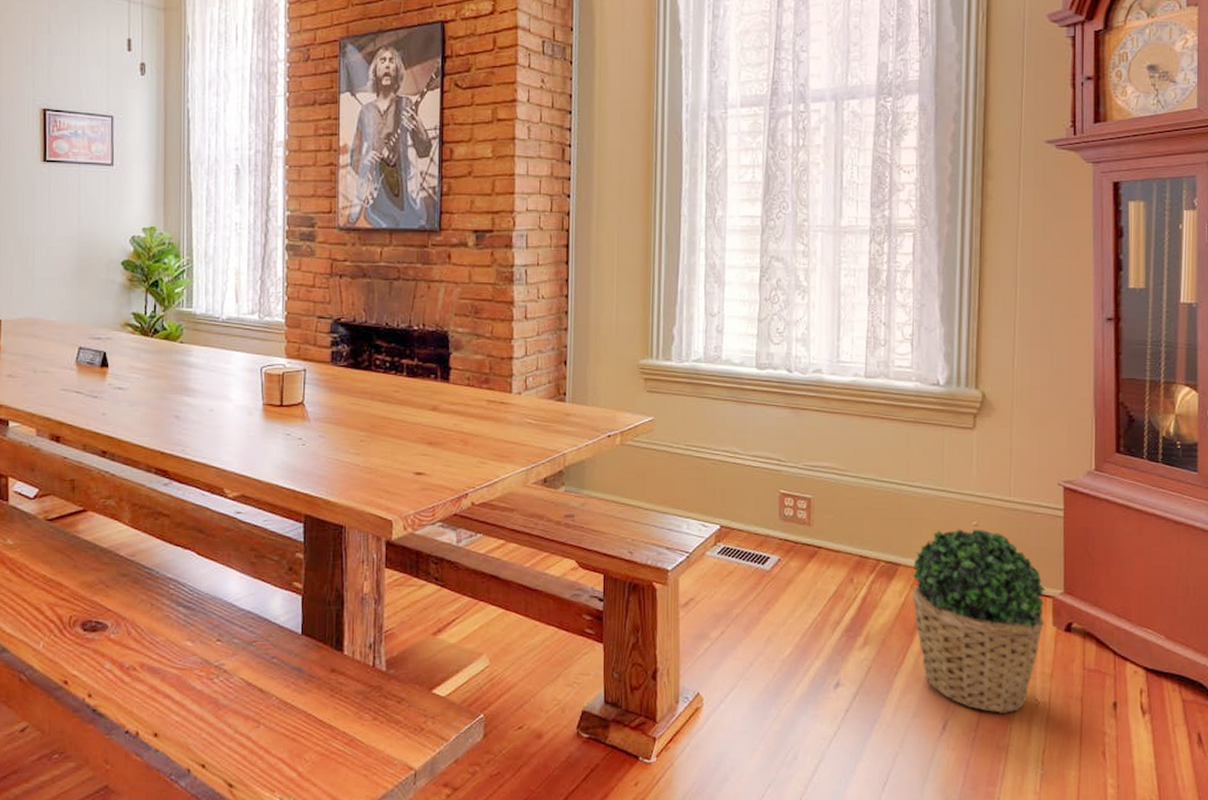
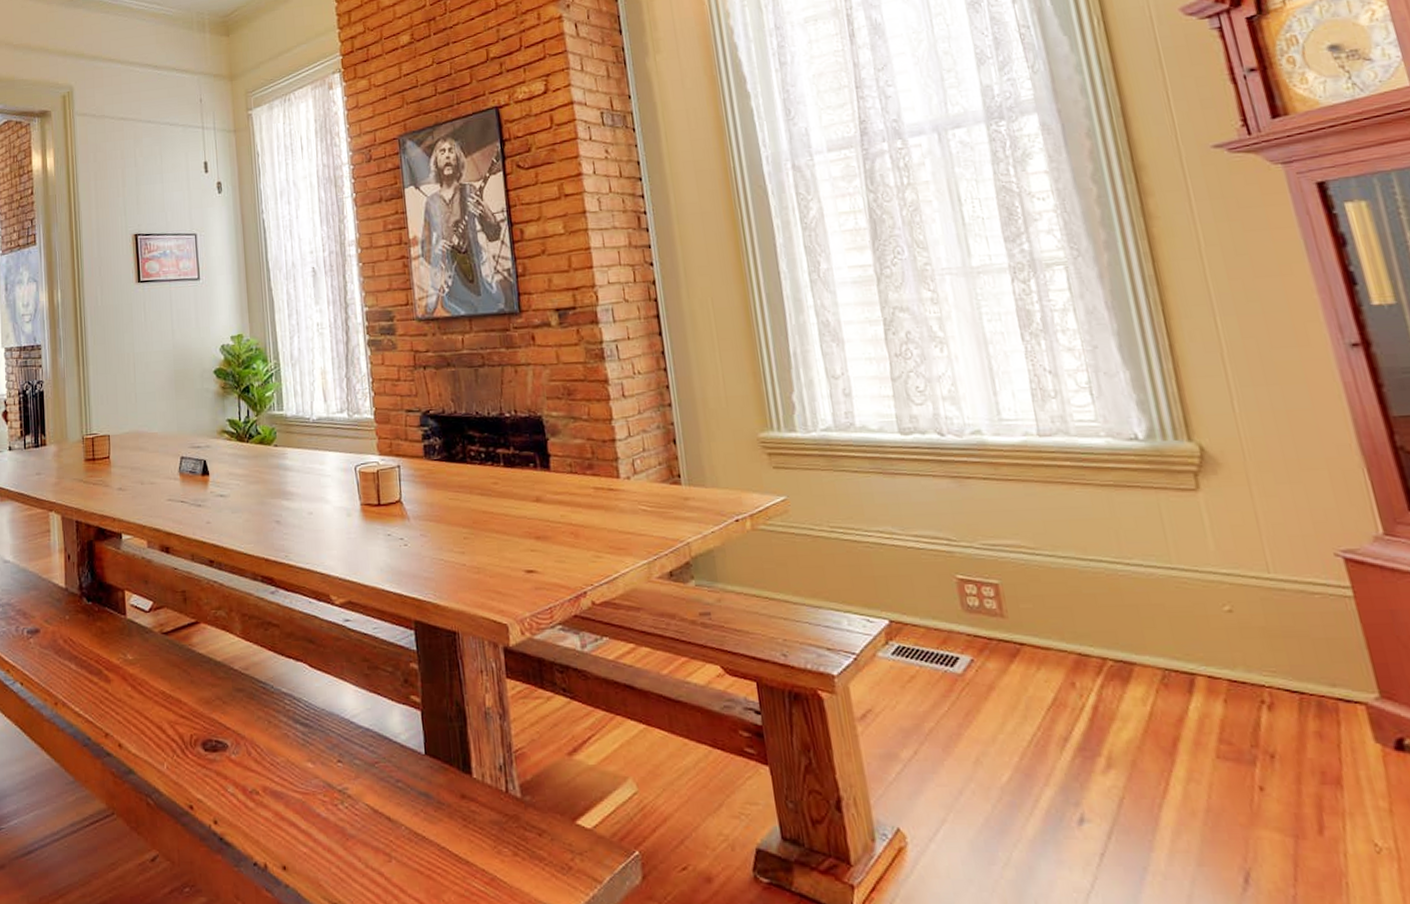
potted plant: present [911,529,1046,713] -> none [1153,615,1363,863]

